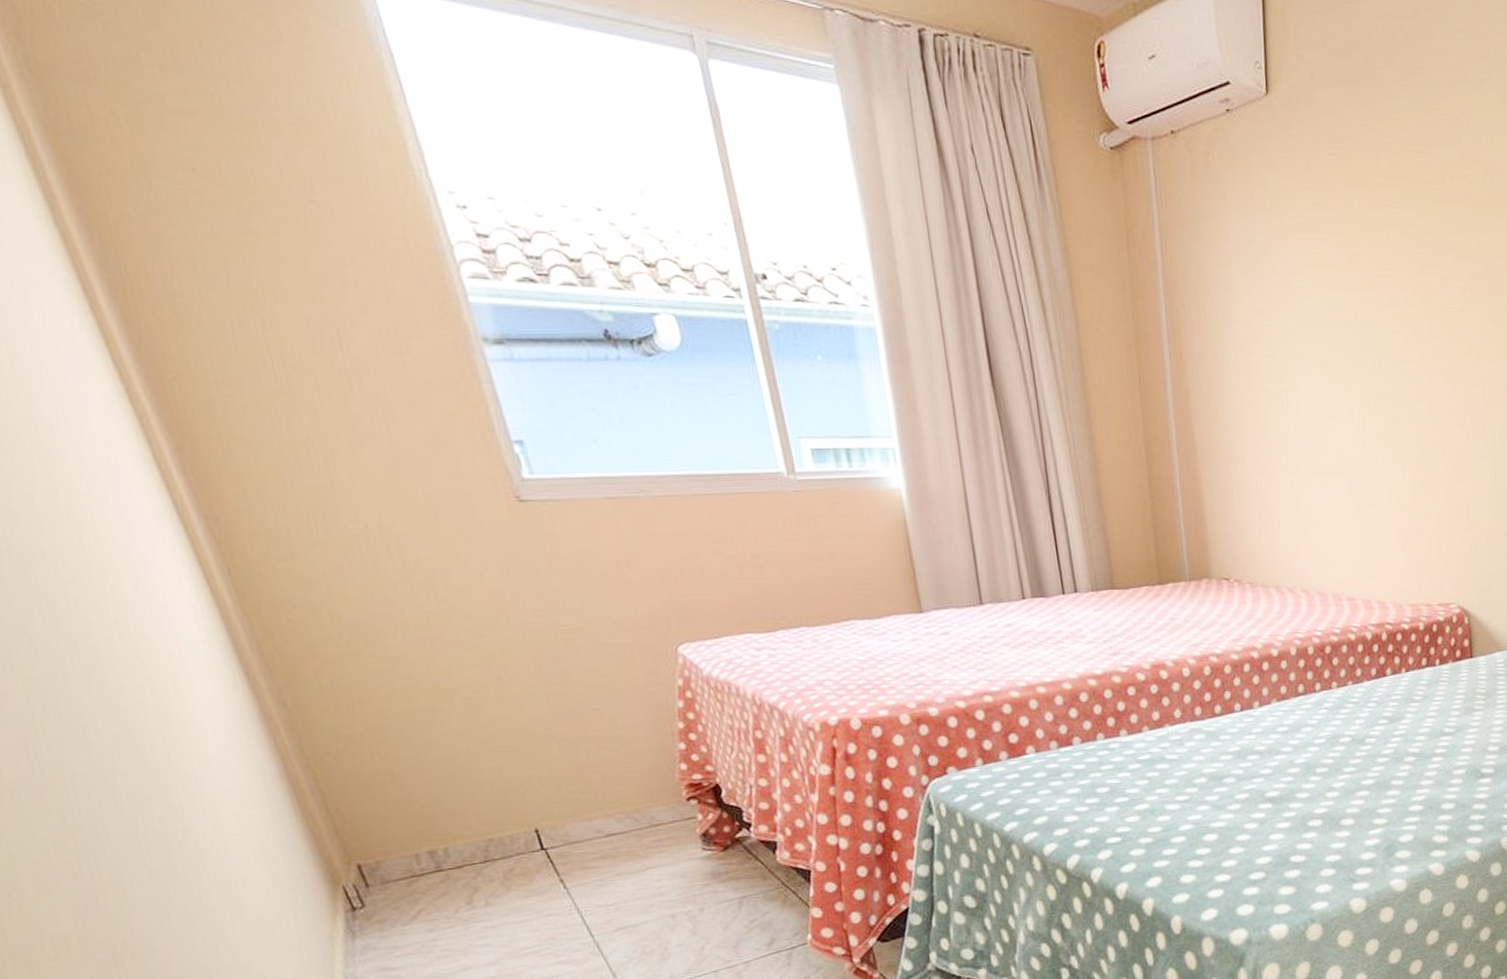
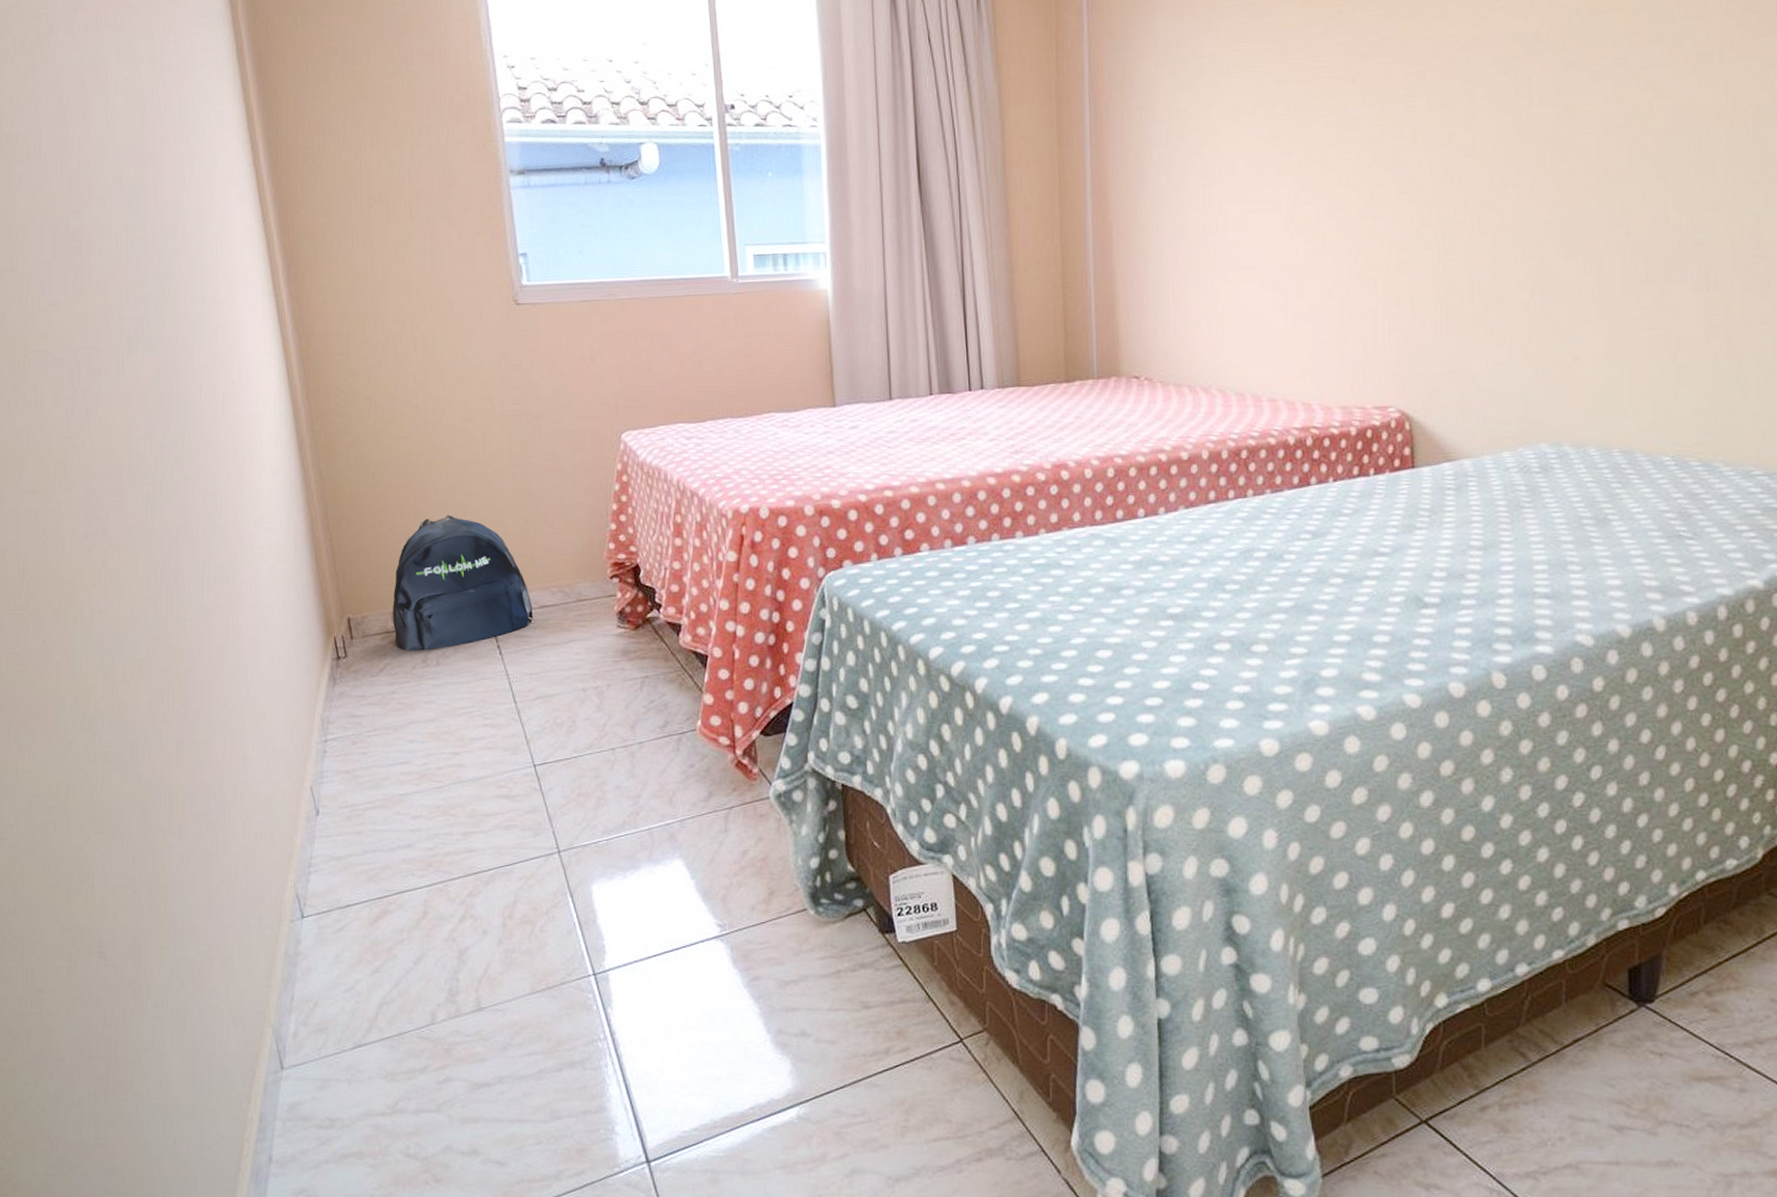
backpack: none [412,743,601,895] -> present [393,514,534,651]

